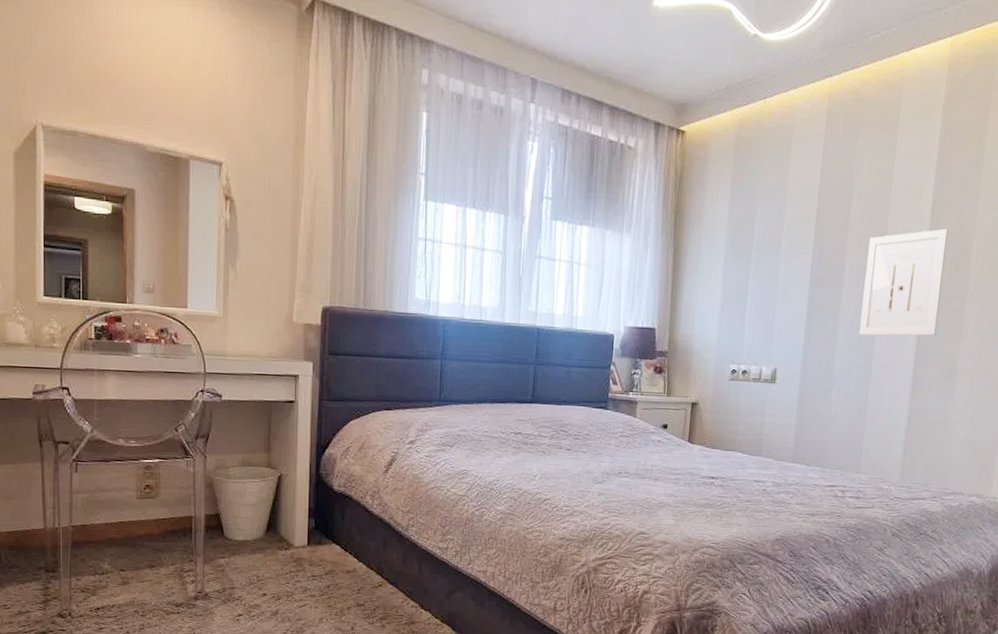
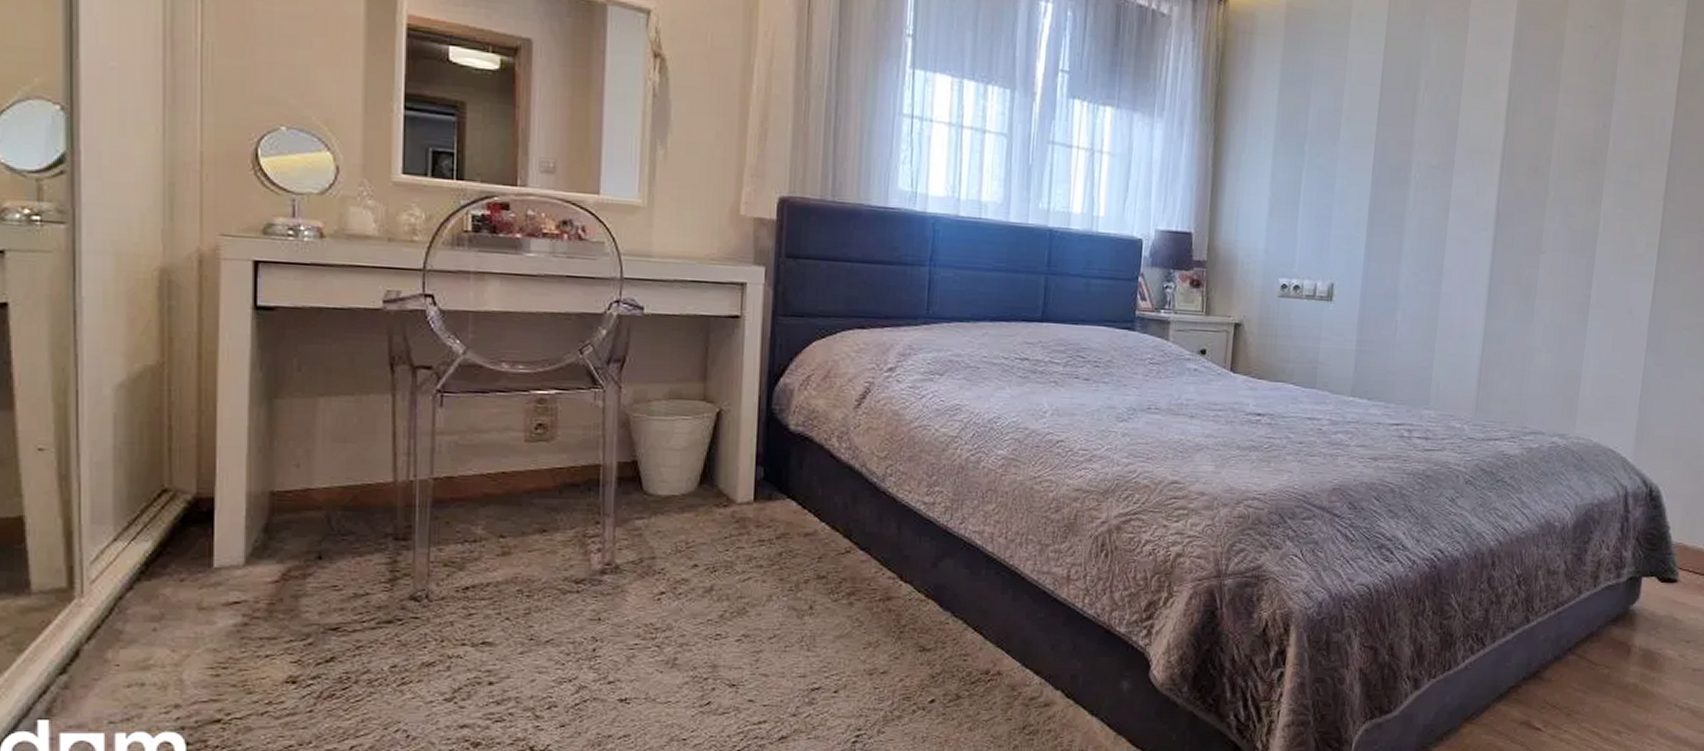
wall art: present [859,228,948,336] -> none [1427,124,1526,249]

